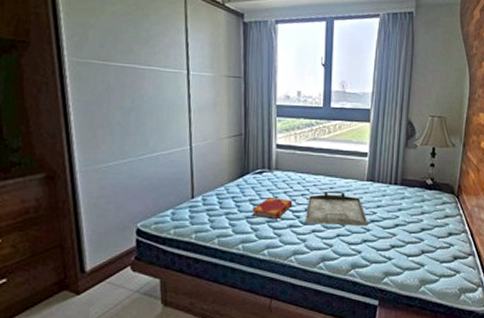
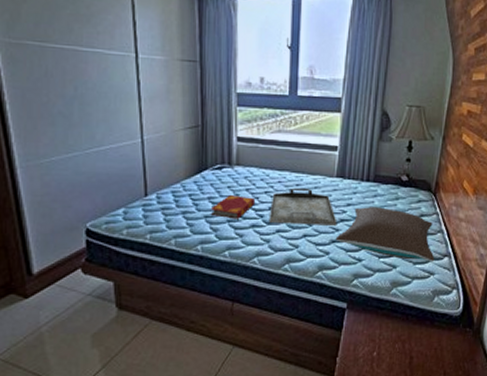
pillow: none [367,208,460,261] -> present [335,207,435,262]

